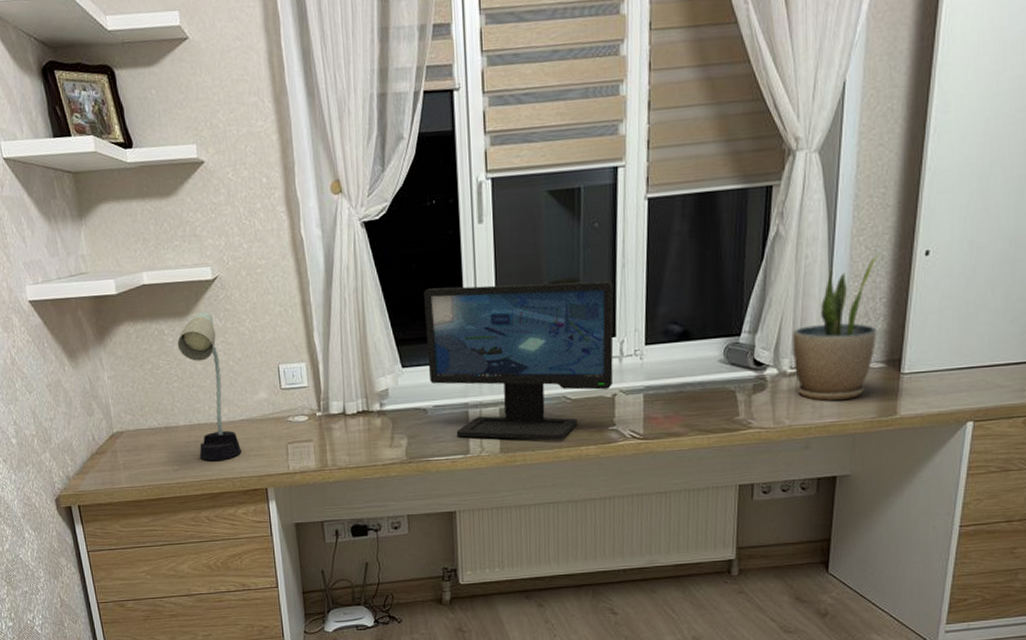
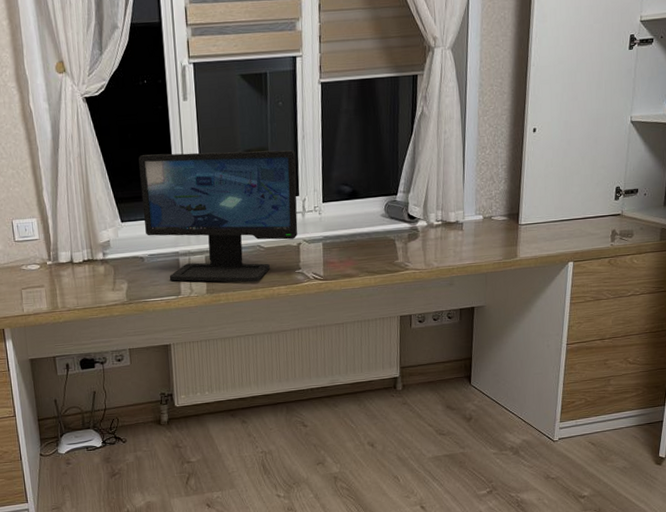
potted plant: present [793,253,880,401] -> none [437,130,500,247]

